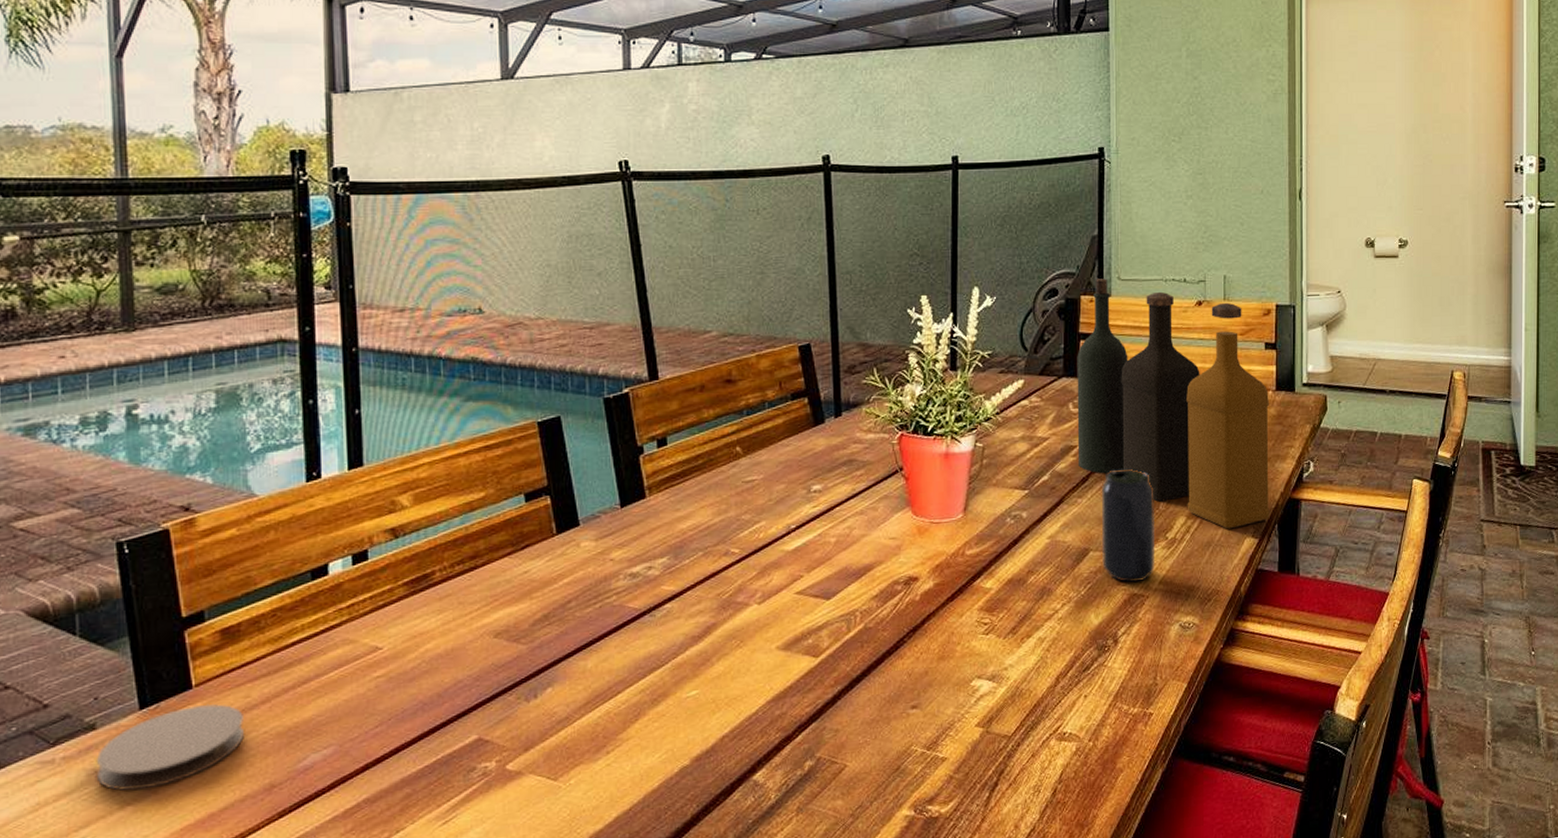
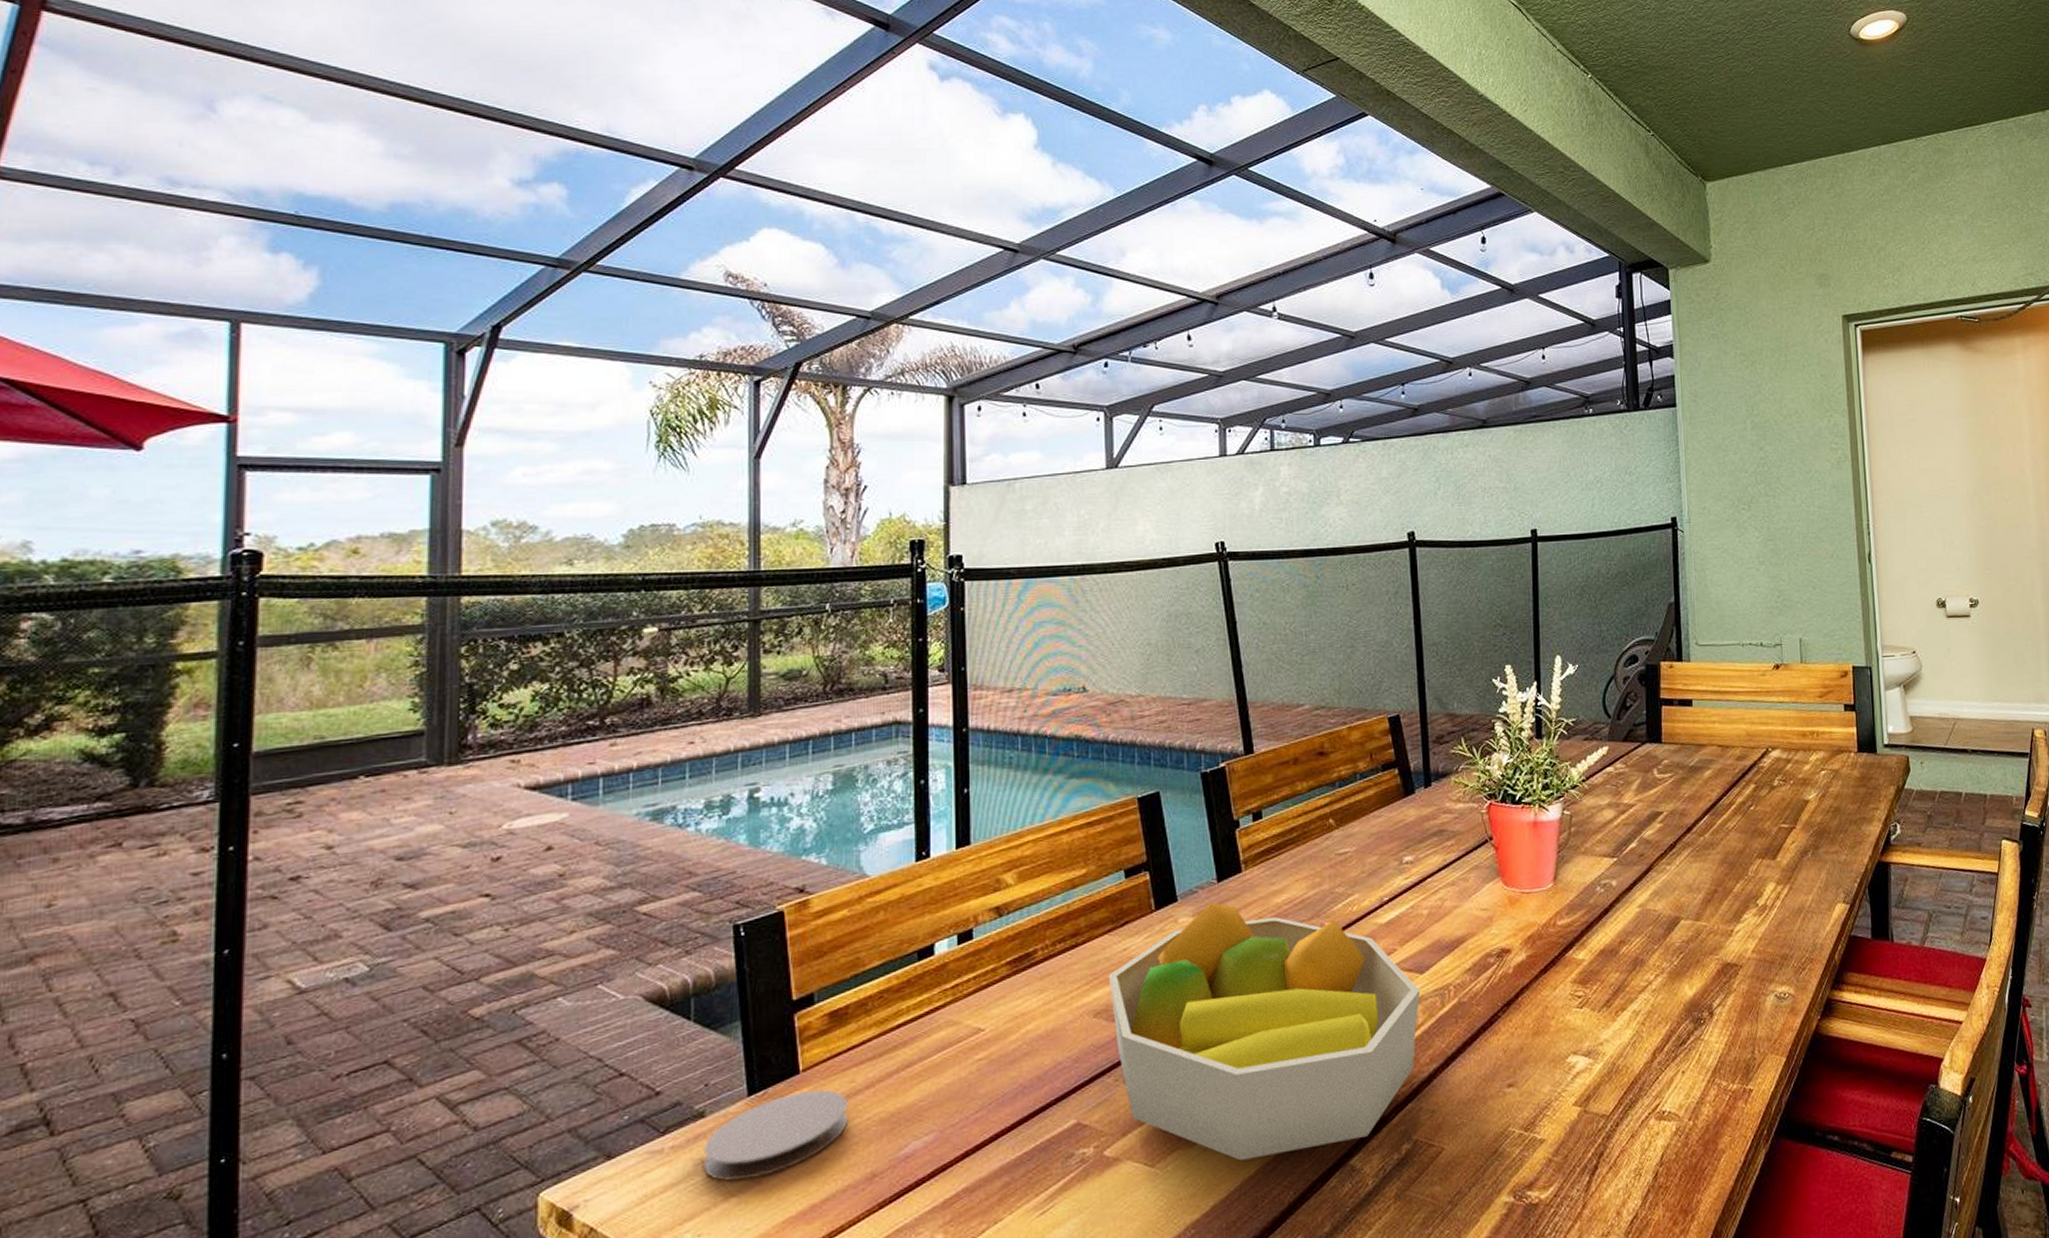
fruit bowl: none [509,527,827,775] -> present [1108,902,1421,1161]
bottle: present [1077,278,1270,529] -> none [1659,644,1860,895]
beverage can: present [1101,468,1156,583] -> none [1690,834,1748,952]

